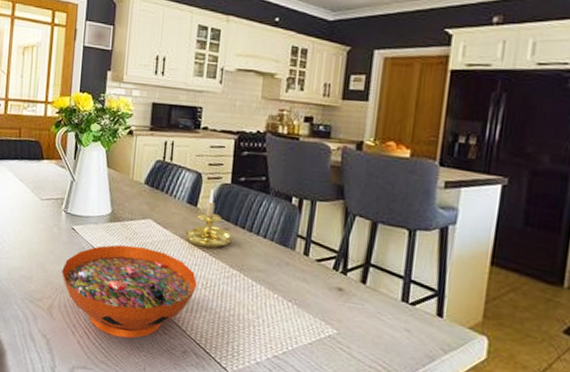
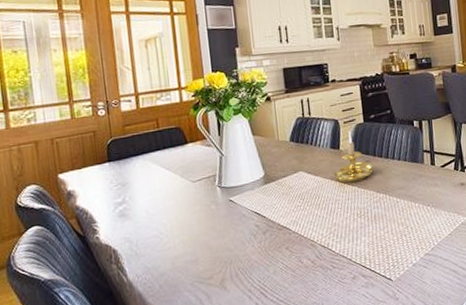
decorative bowl: present [62,244,198,339] -> none [227,197,354,287]

